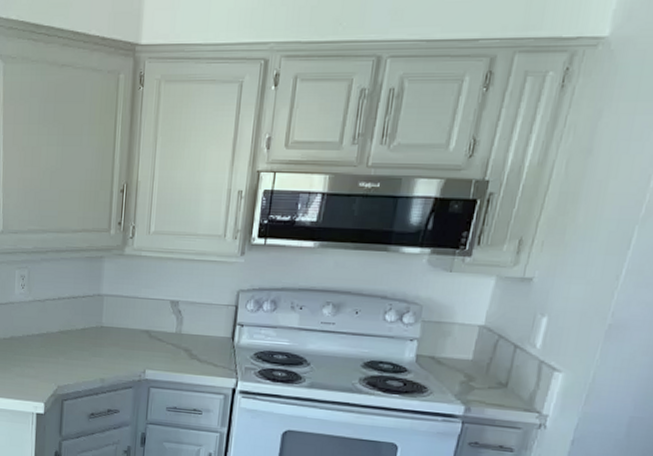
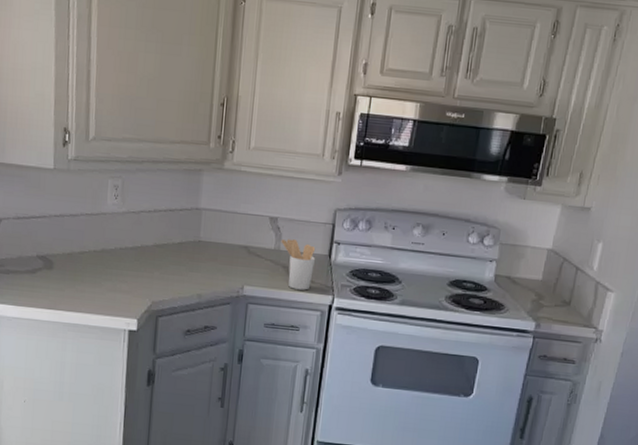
utensil holder: none [182,322,219,374] -> present [281,239,316,290]

